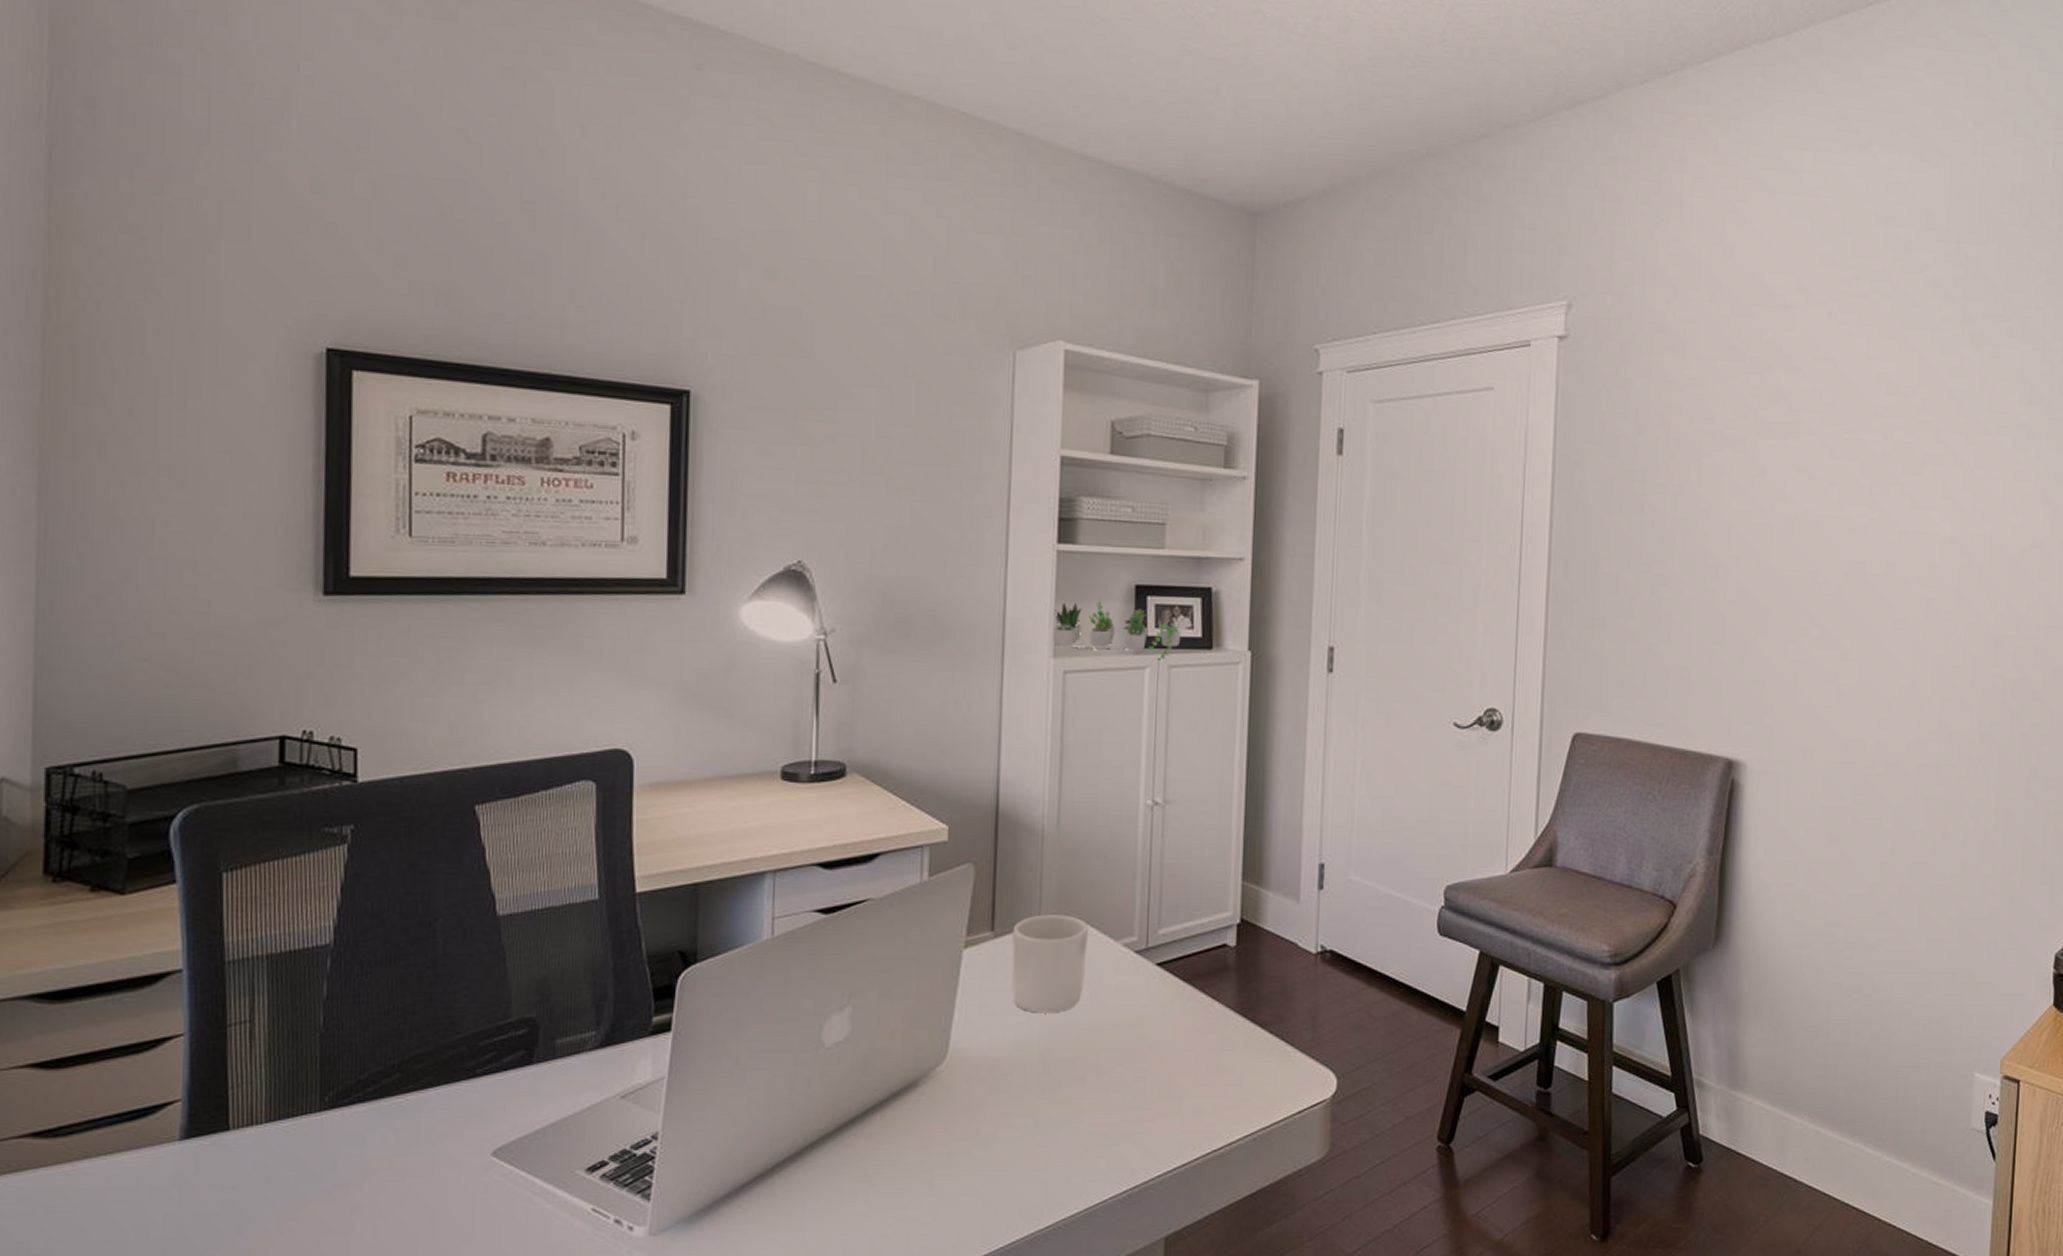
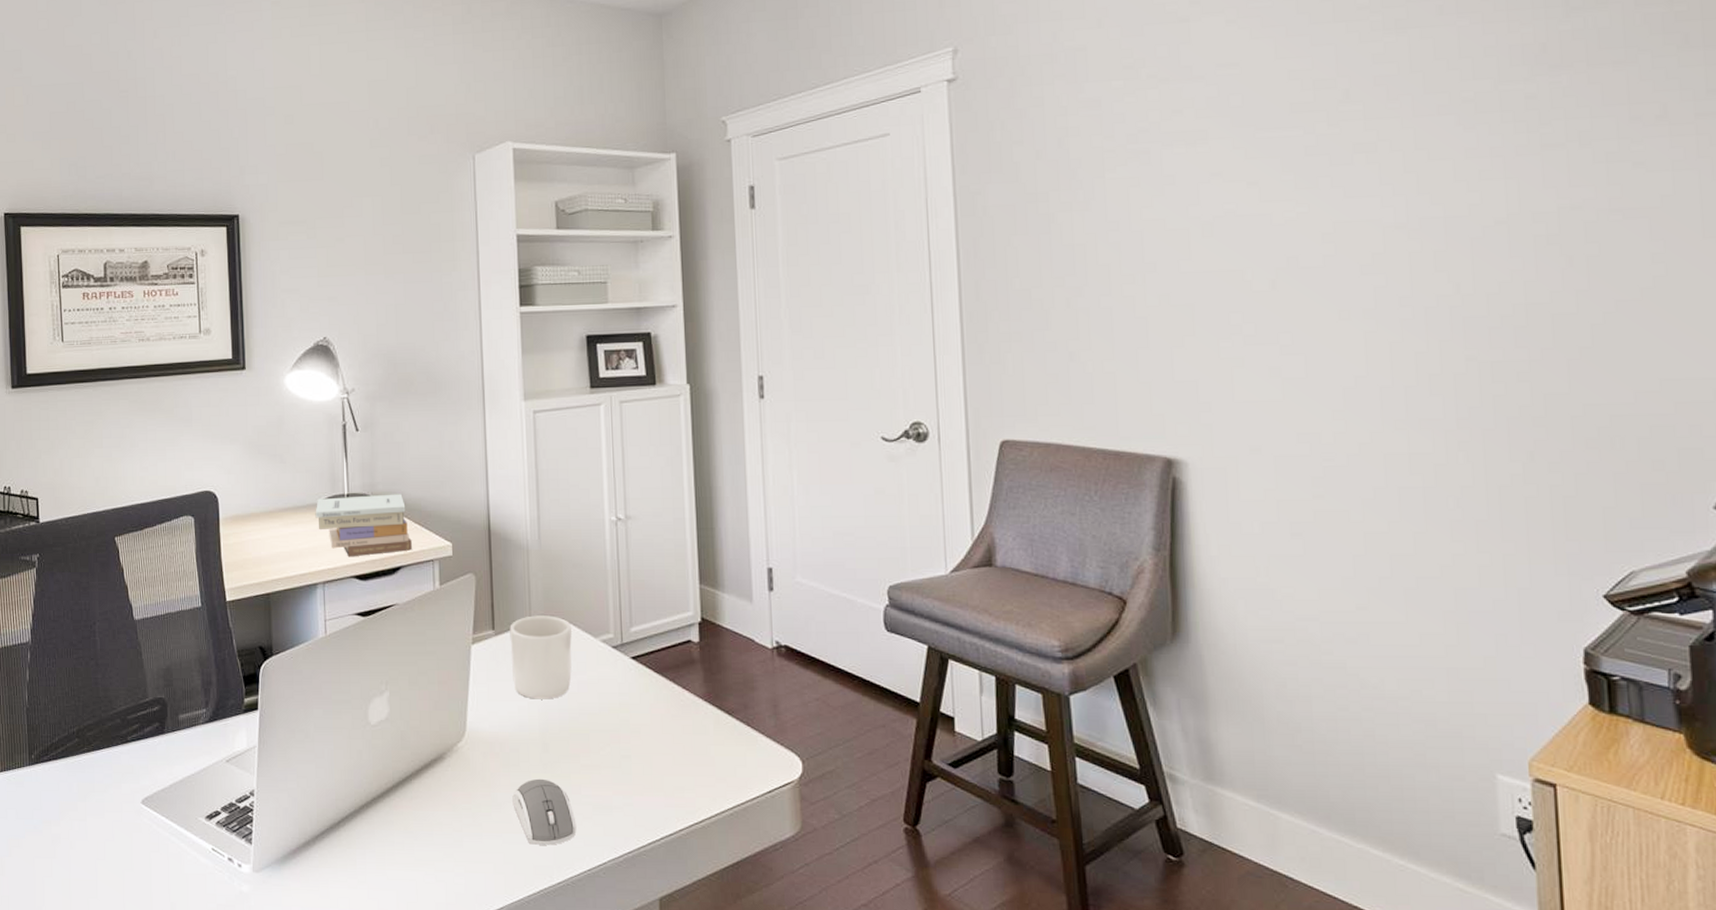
books: none [769,763,897,840] -> present [315,494,412,557]
computer mouse: none [999,1106,1075,1184] -> present [512,778,577,845]
succulent plant: present [1053,601,1182,662] -> none [522,351,629,399]

